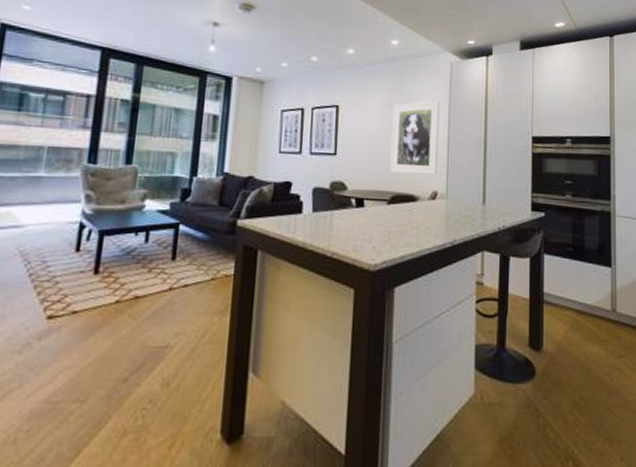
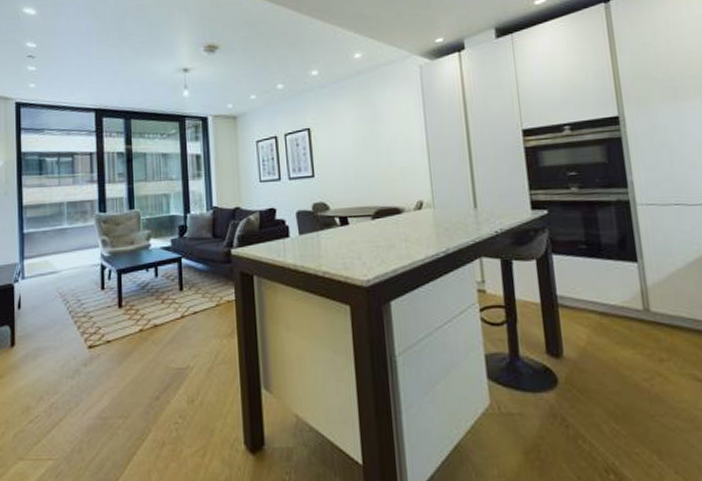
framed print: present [389,100,440,175] -> none [364,107,420,187]

